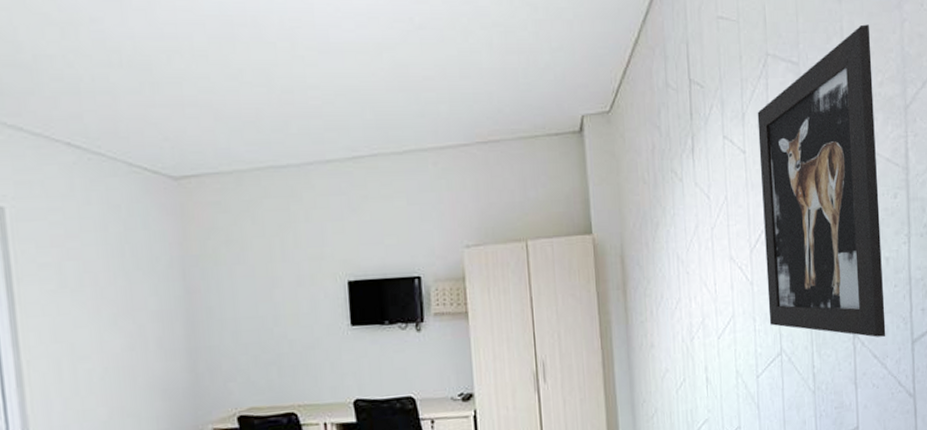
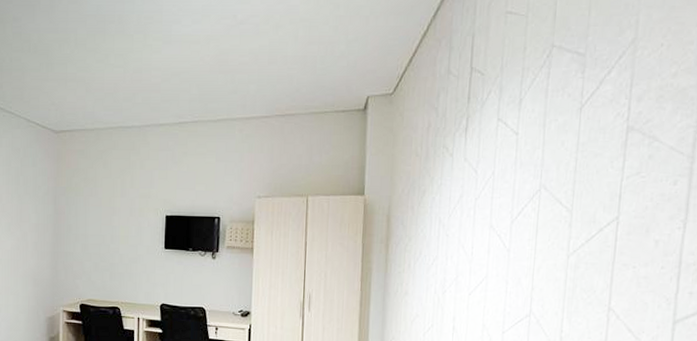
wall art: present [757,24,886,337] -> none [521,18,669,313]

